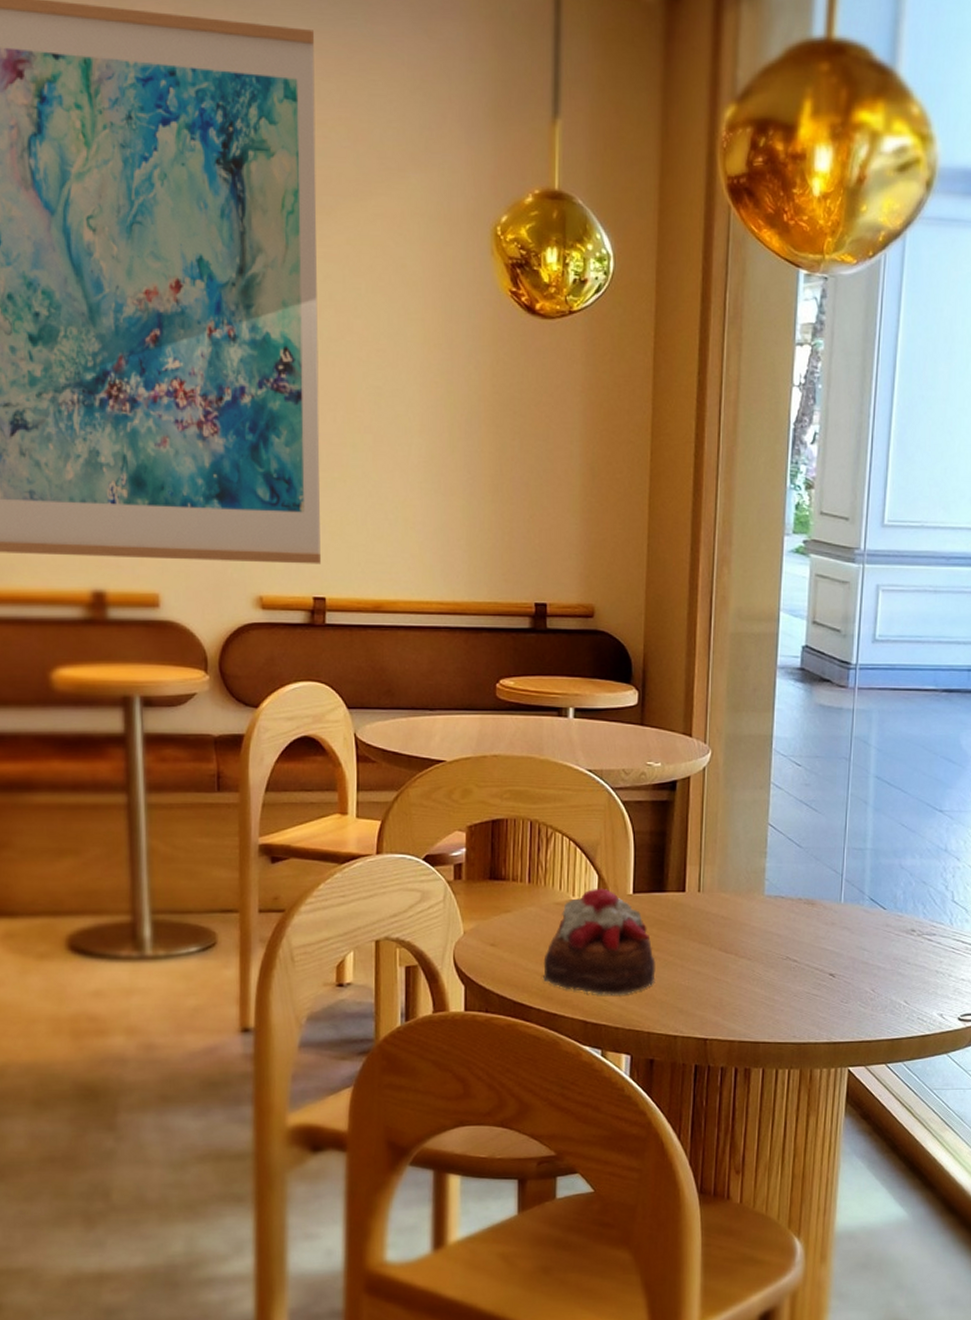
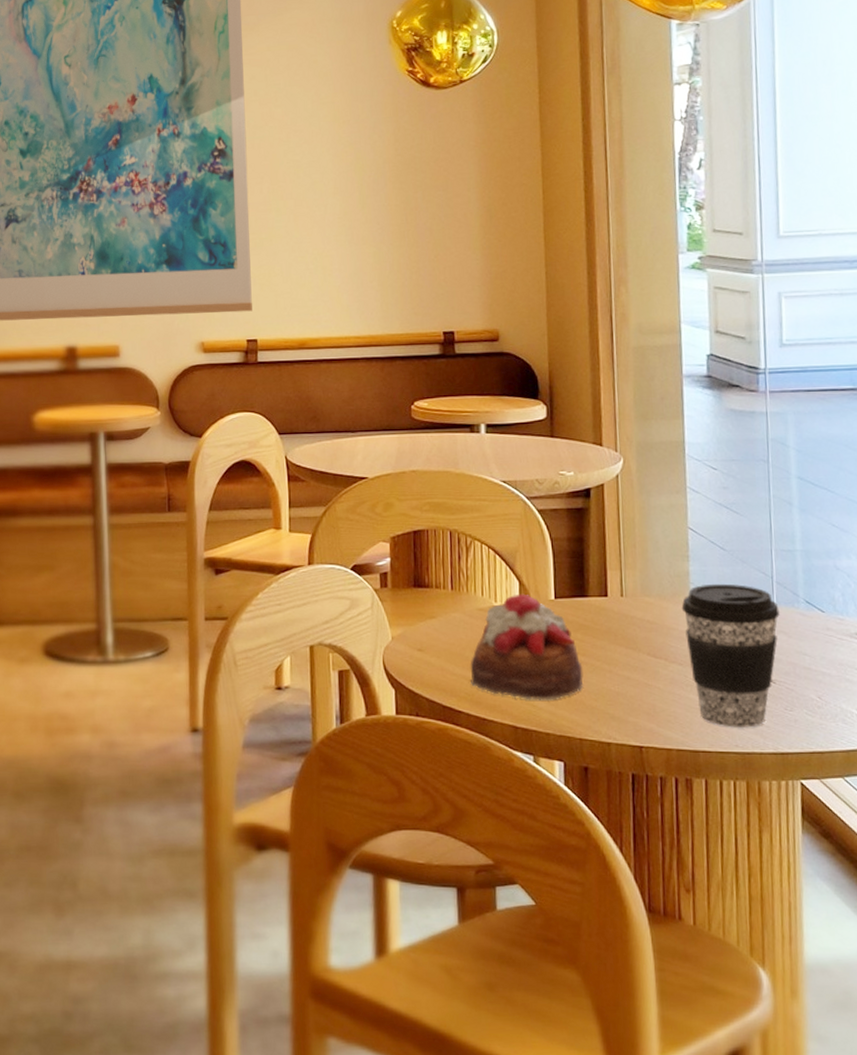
coffee cup: none [755,880,846,1019] -> present [681,583,780,728]

